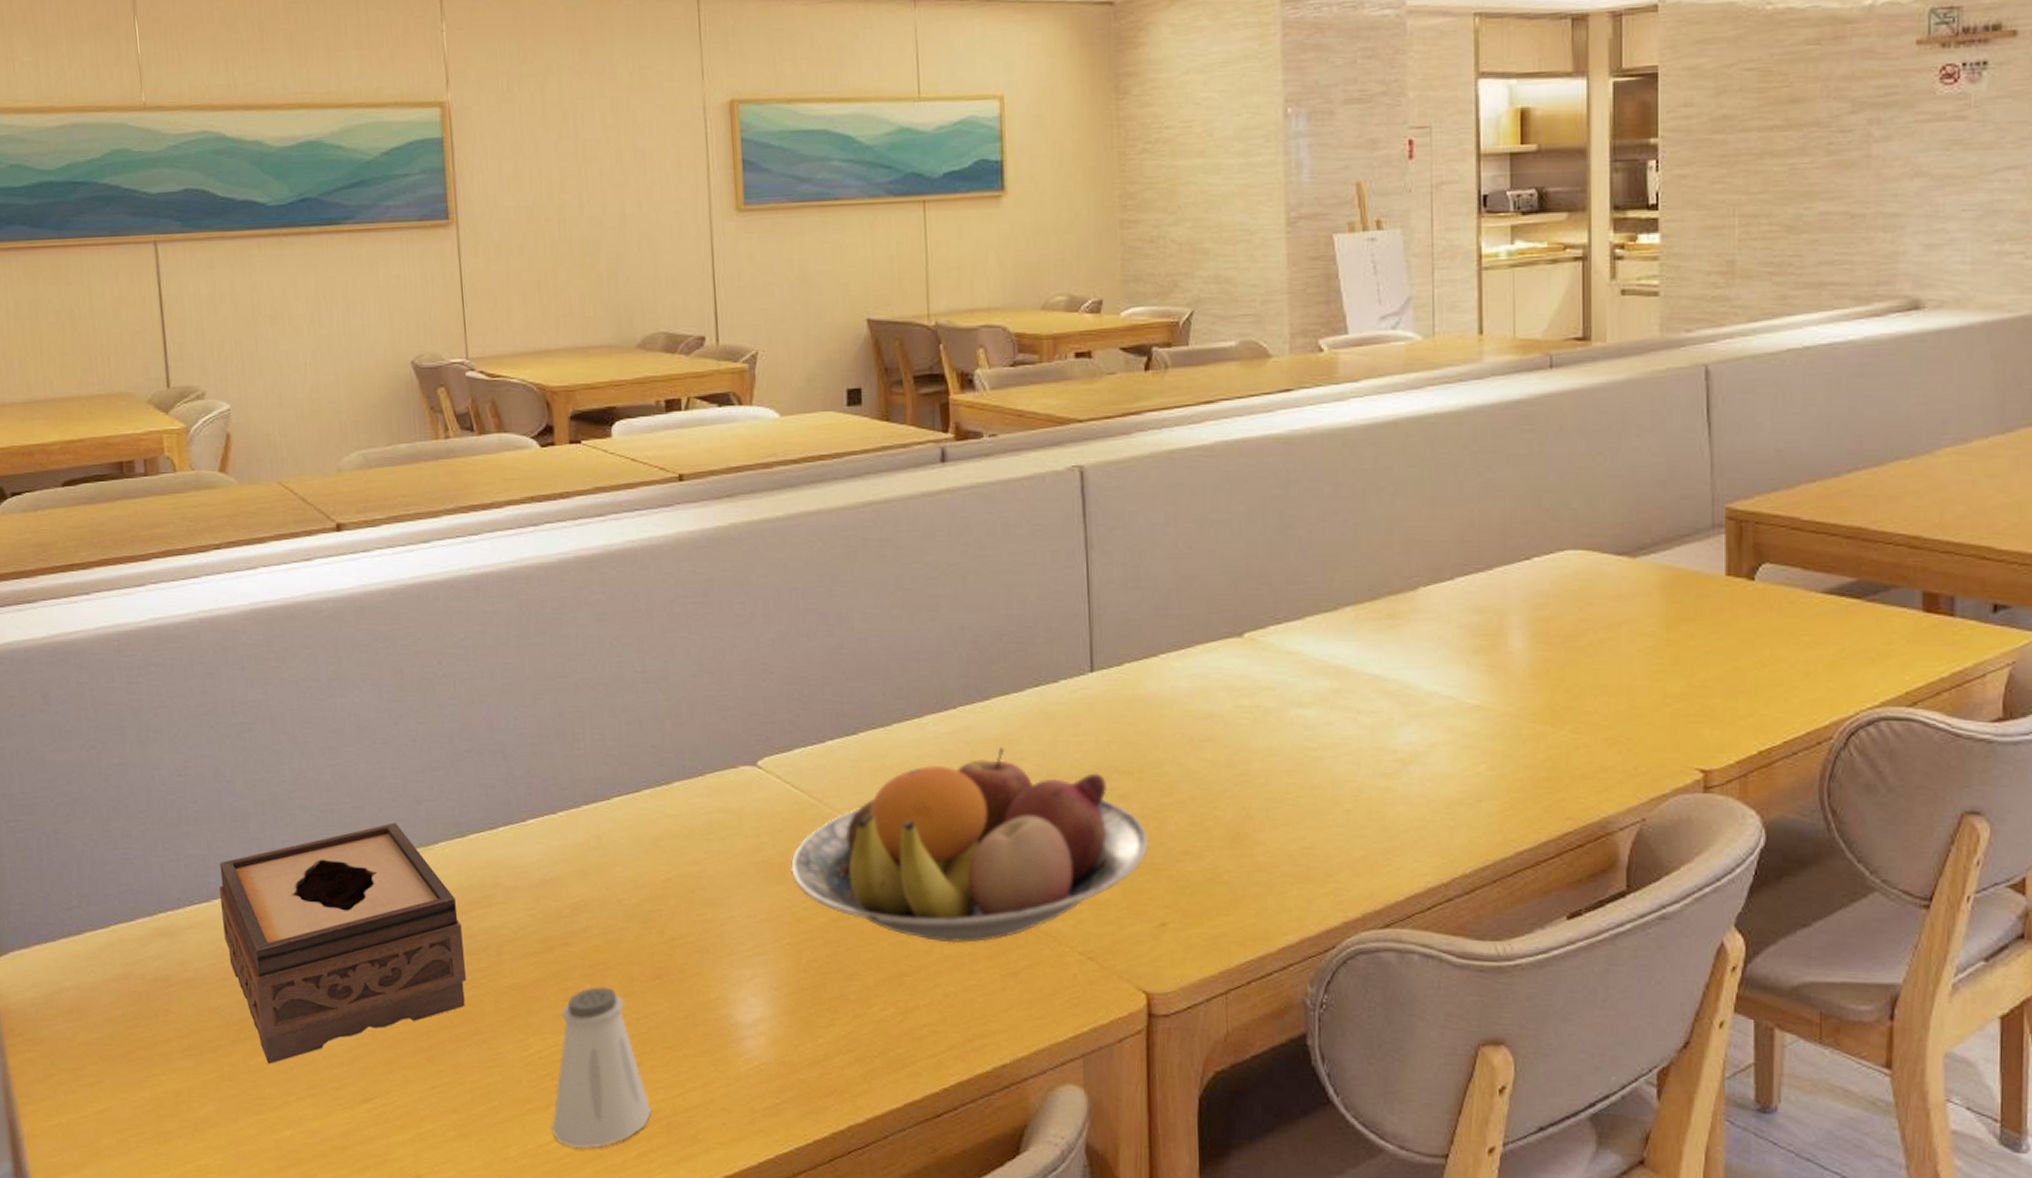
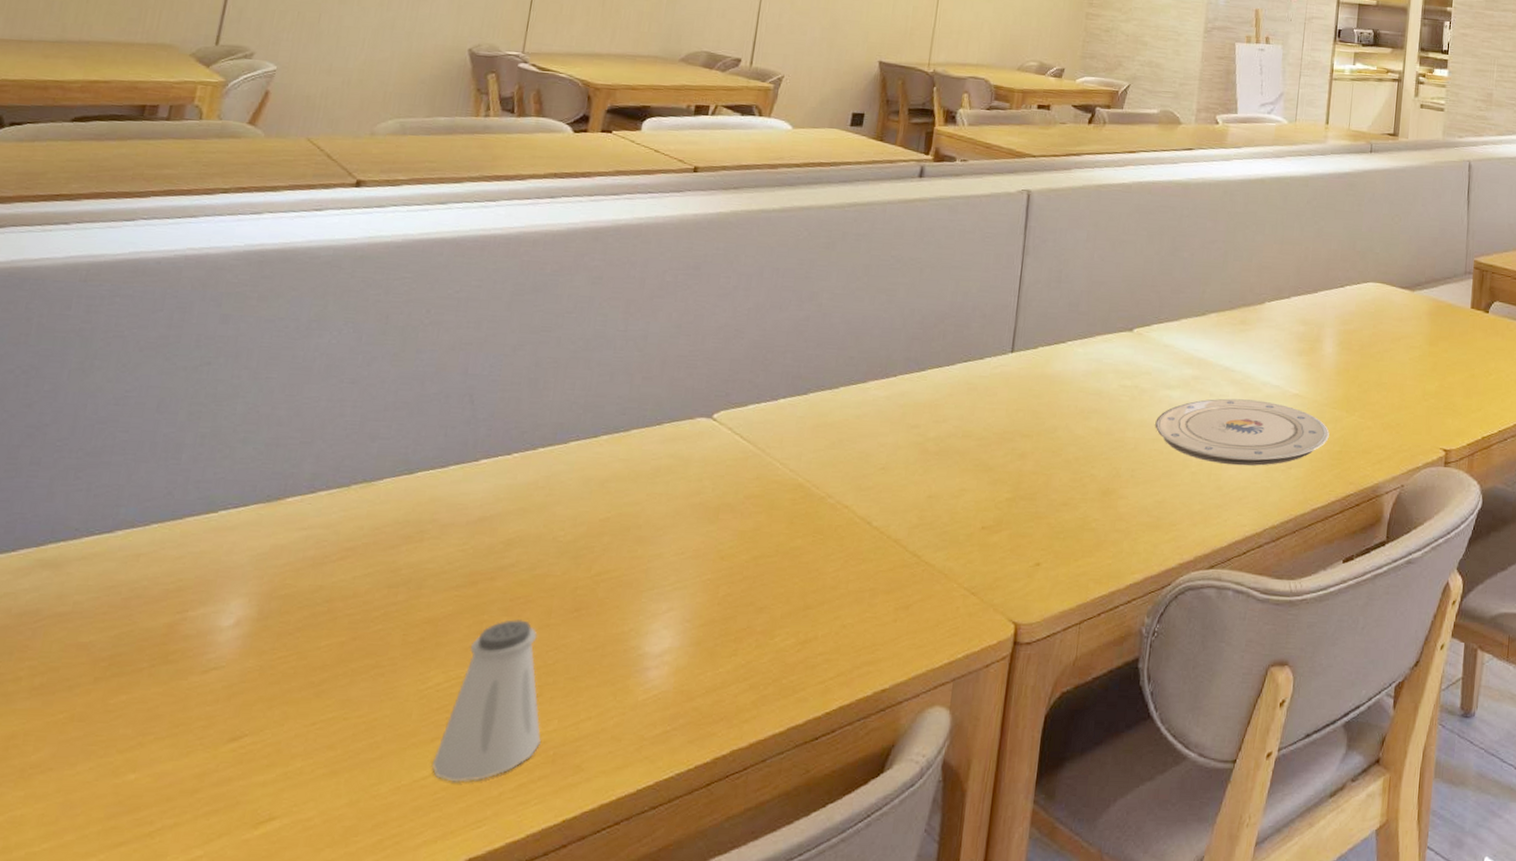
tissue box: present [219,822,466,1064] -> none [117,458,387,703]
fruit bowl: present [790,747,1148,944] -> none [723,411,1036,580]
plate: none [1289,715,1530,801] -> present [1155,398,1330,466]

